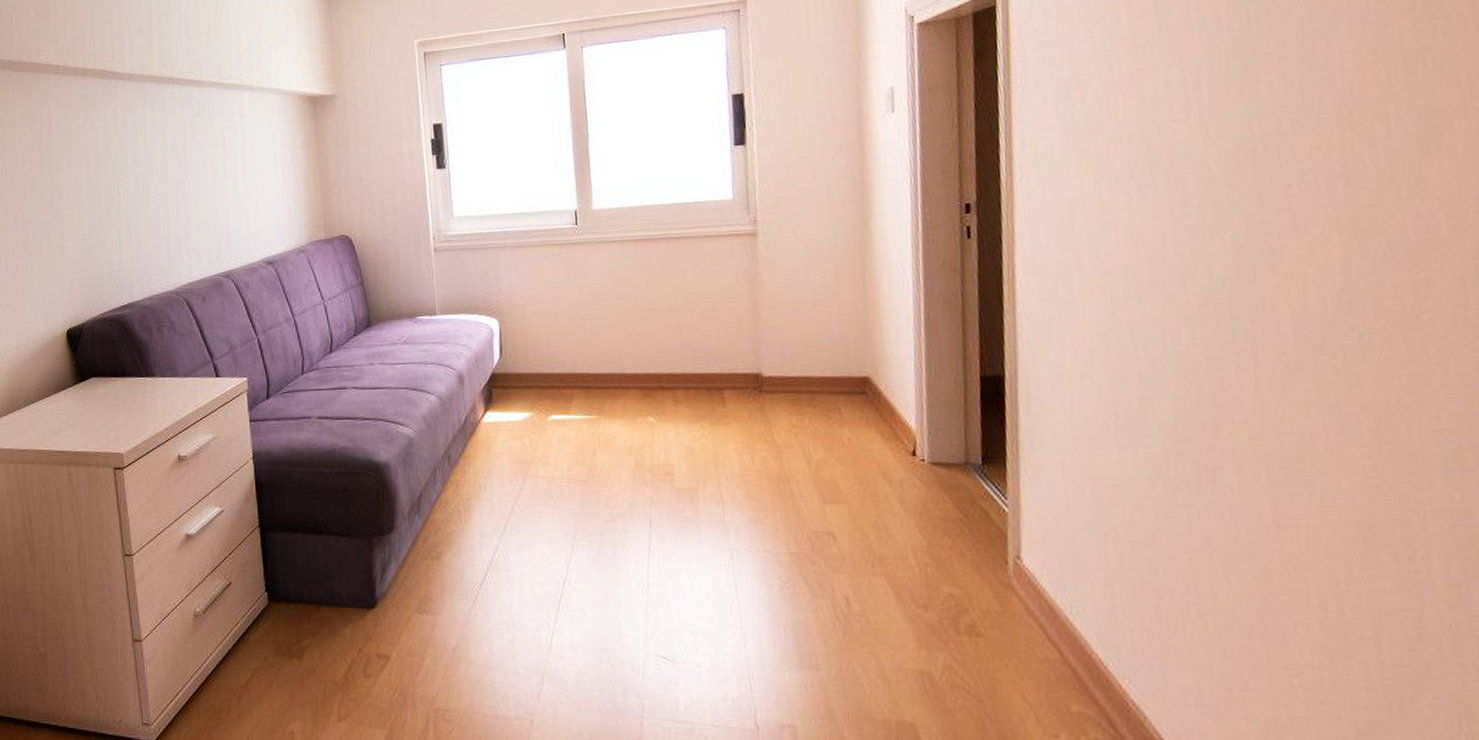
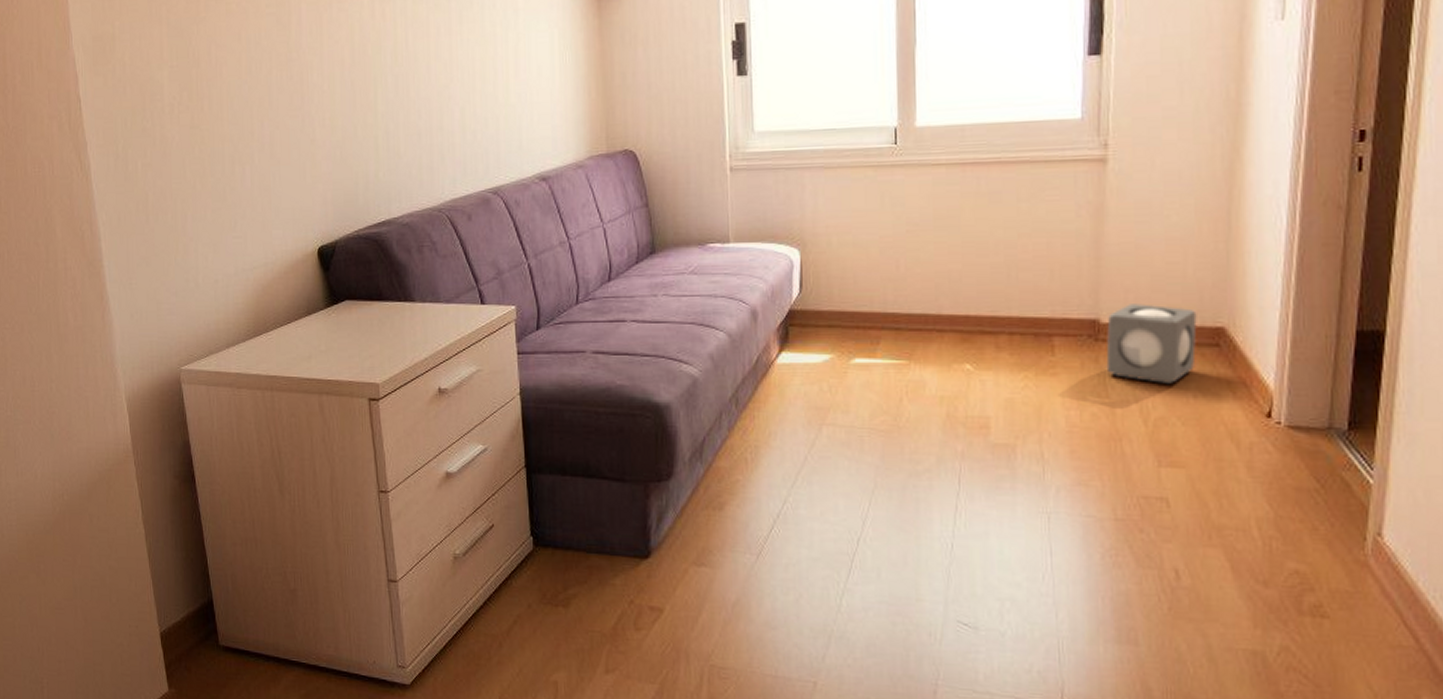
speaker: none [769,358,846,430] -> present [1106,304,1197,385]

